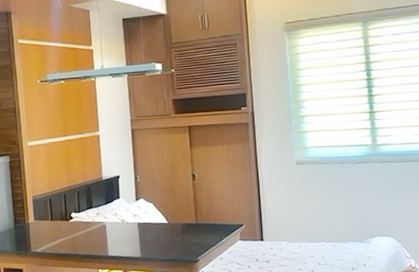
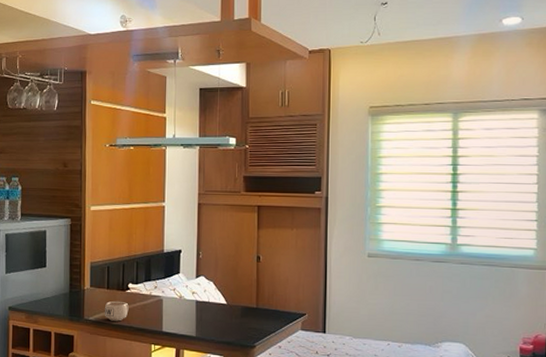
mug: none [50,230,74,251] -> present [104,300,129,321]

